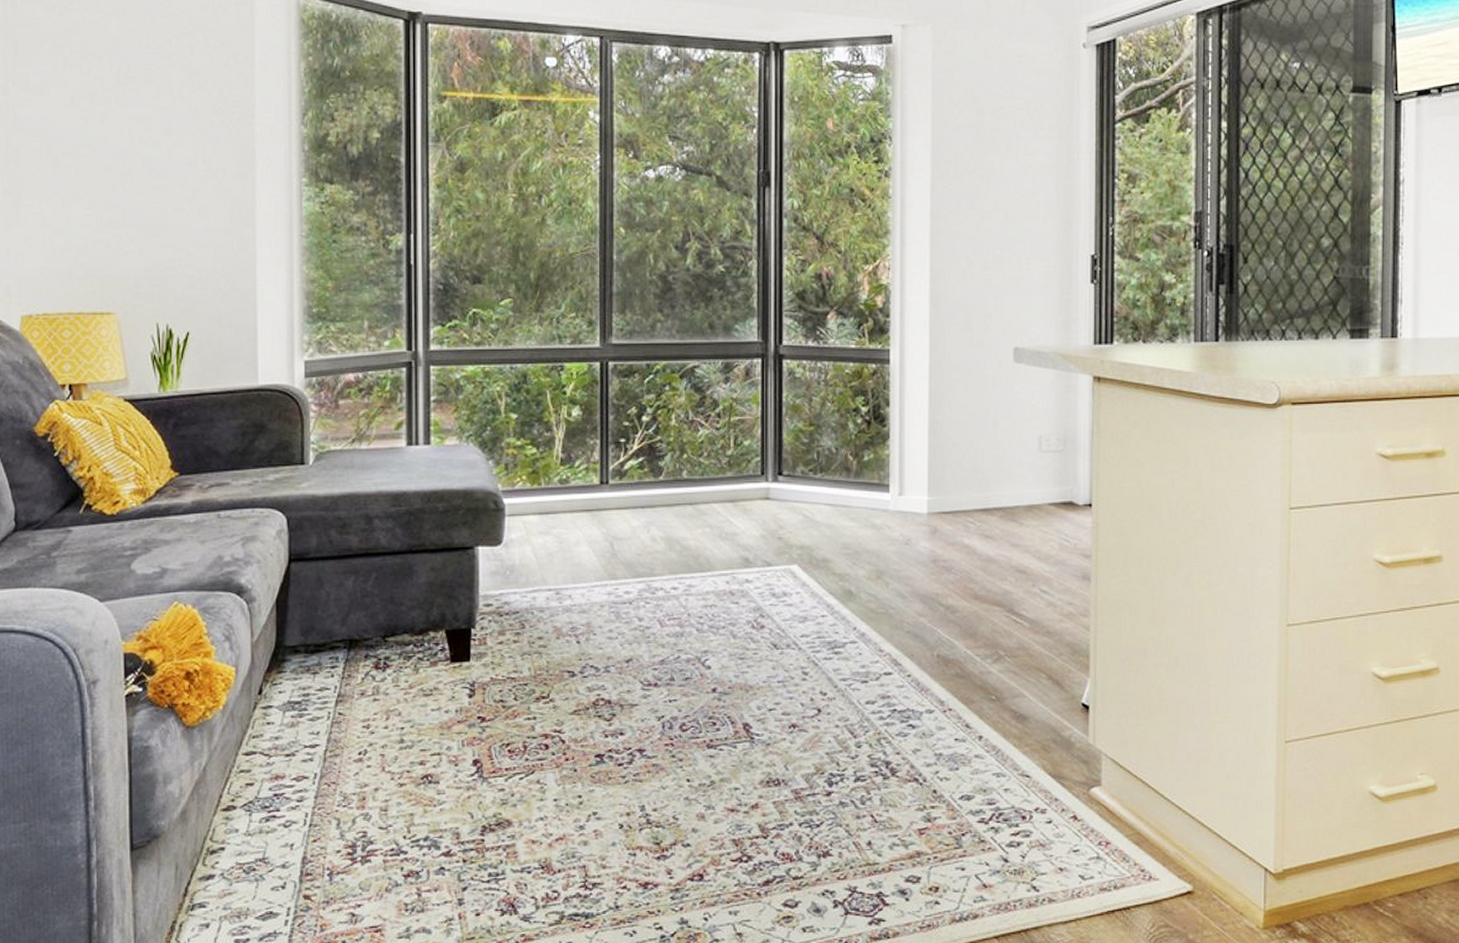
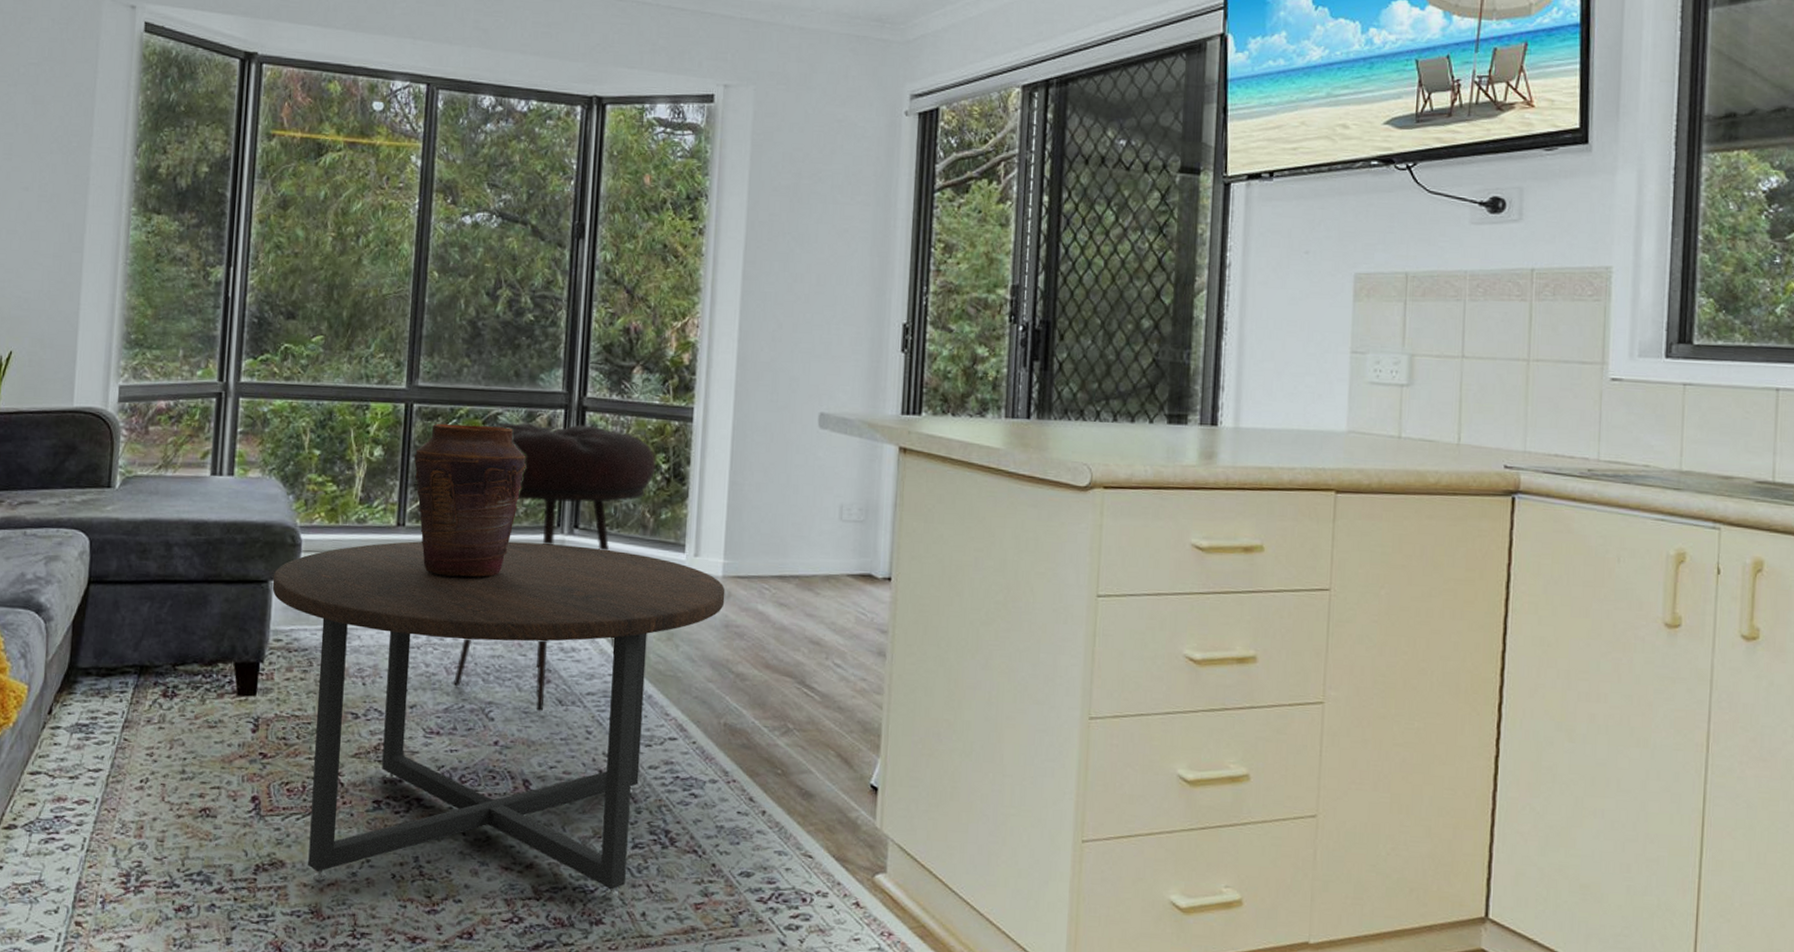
coffee table: none [478,492,931,836] -> present [272,541,725,899]
vase: none [613,380,726,531] -> present [414,423,526,577]
stool: none [668,373,856,657] -> present [454,422,657,712]

